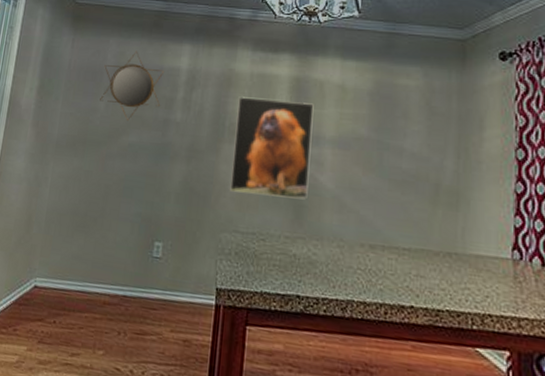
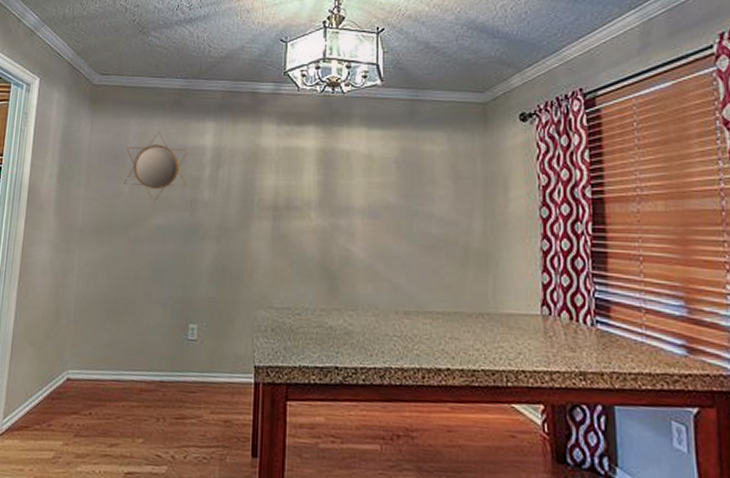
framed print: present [230,96,314,200] -> none [263,172,342,271]

